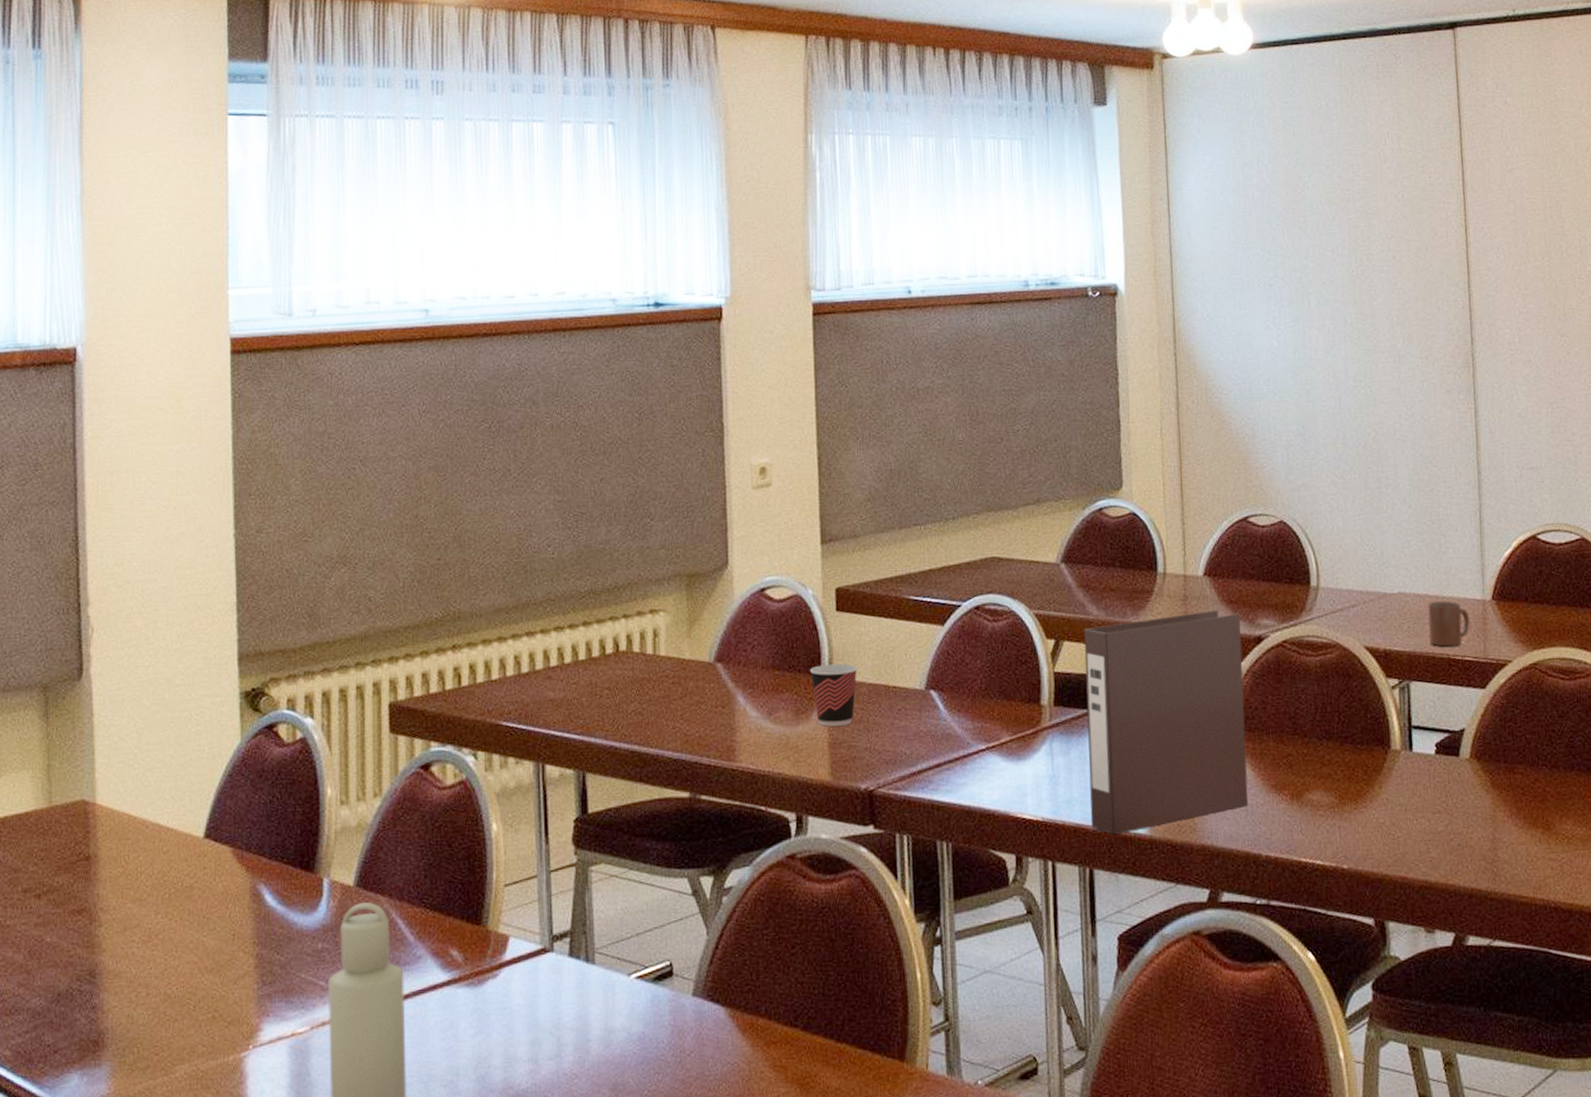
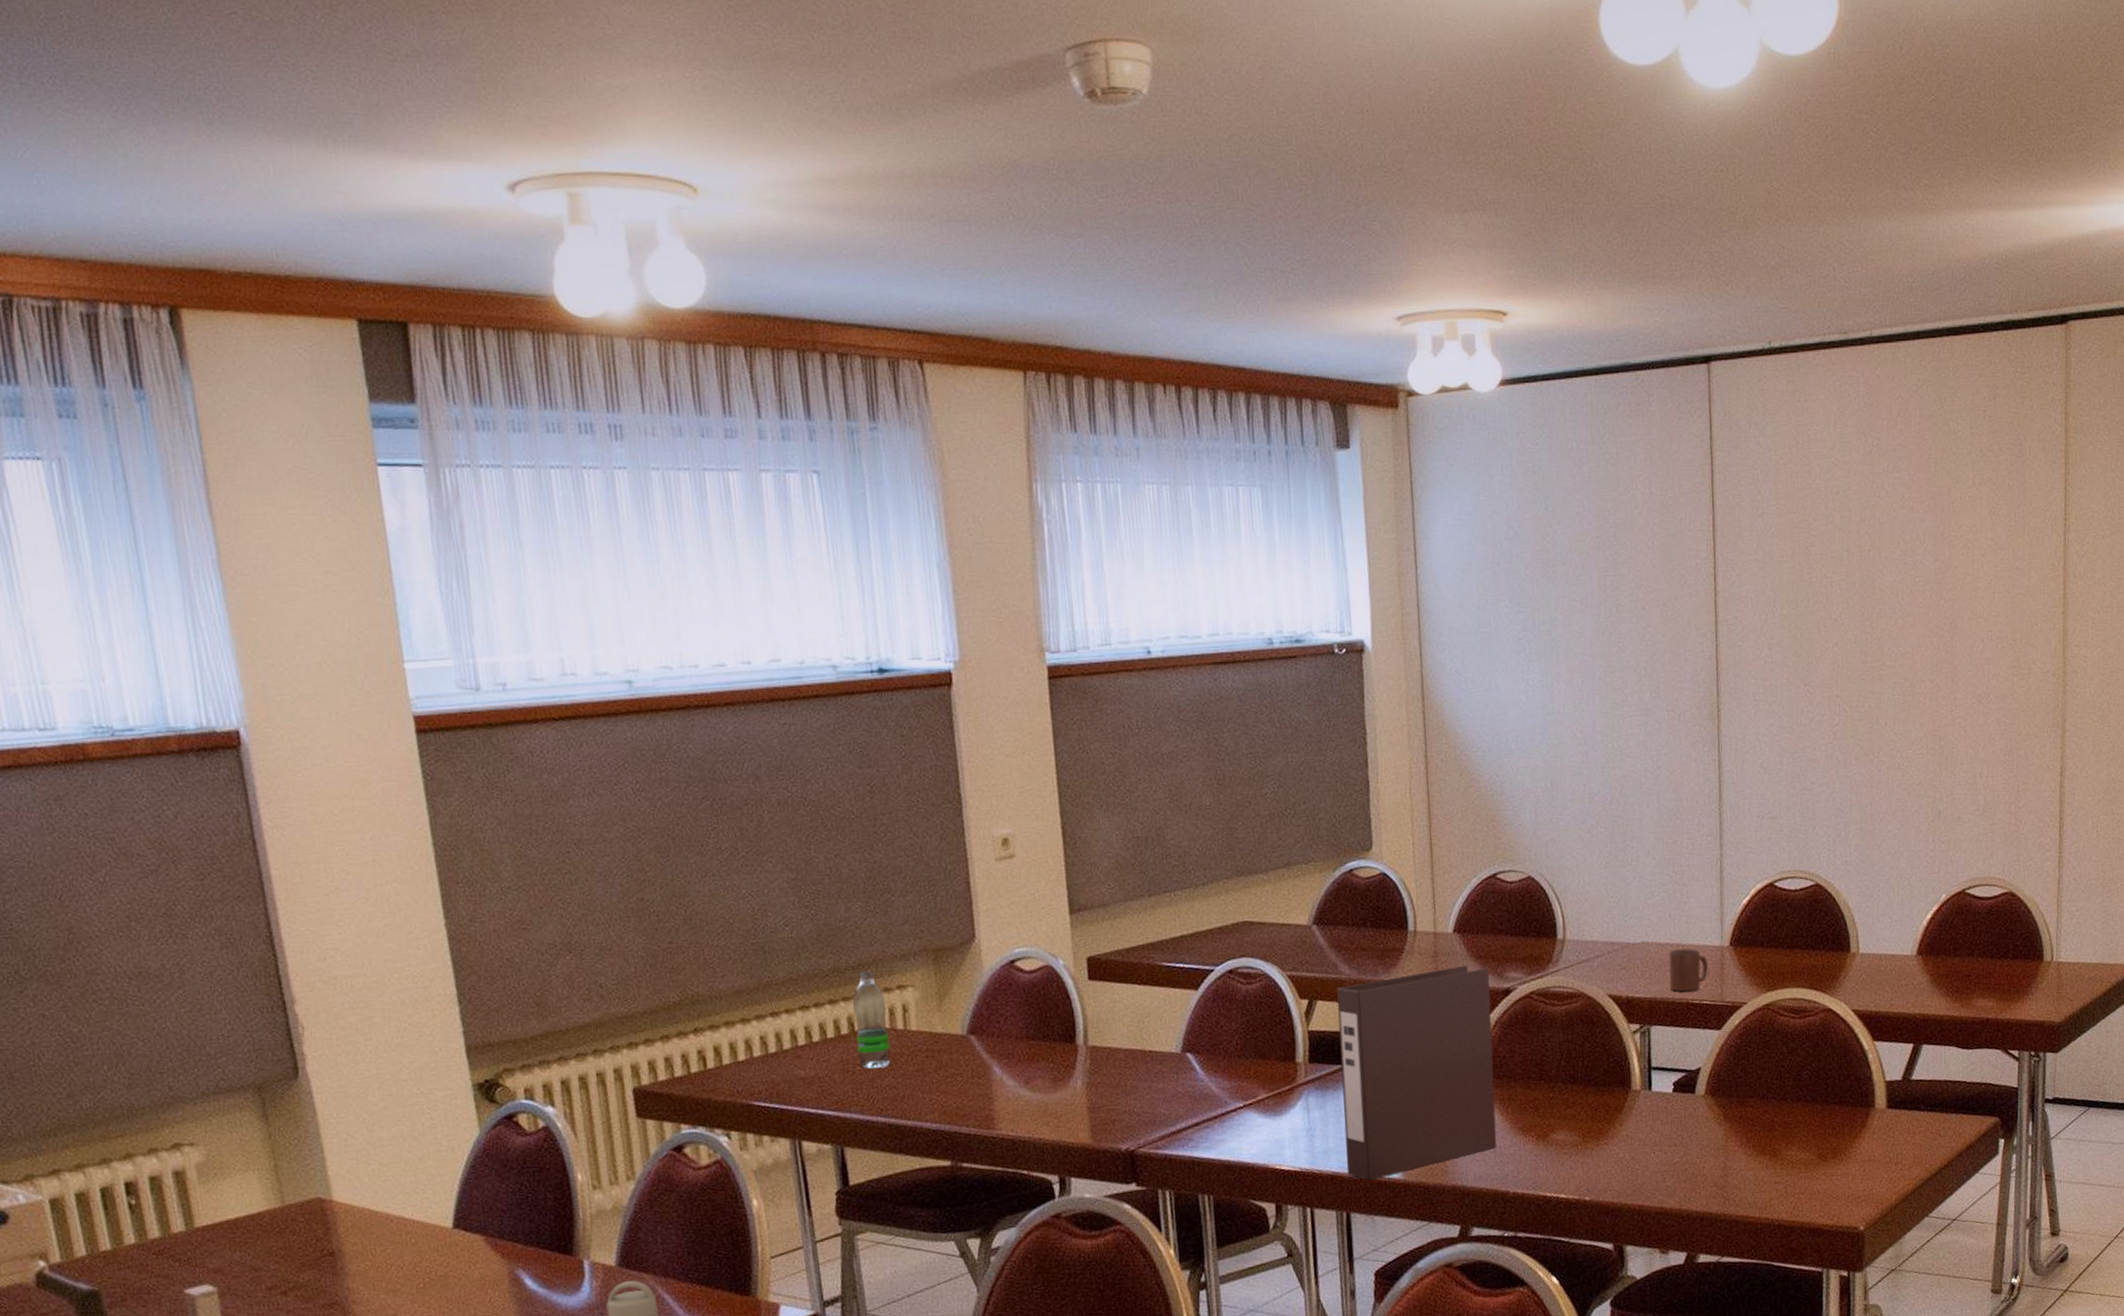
bottle: none [606,593,638,694] -> present [853,970,891,1070]
cup: present [810,663,858,727] -> none [1065,1031,1113,1092]

